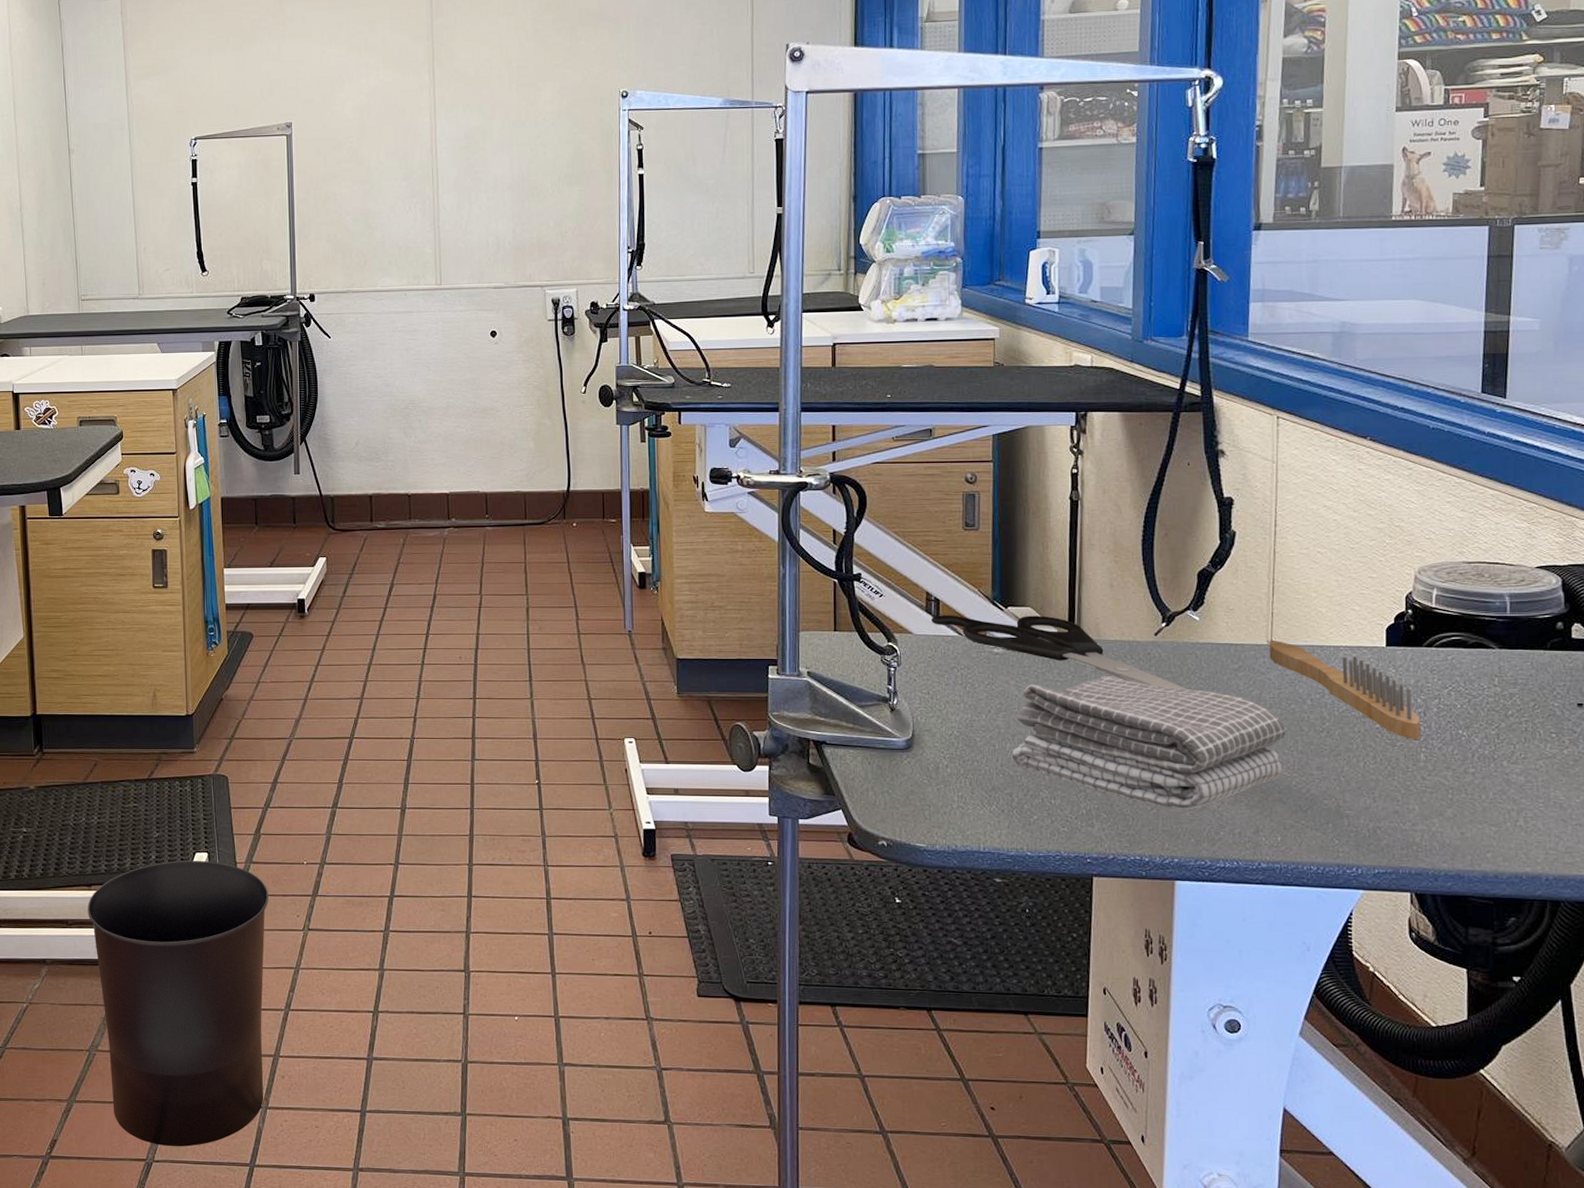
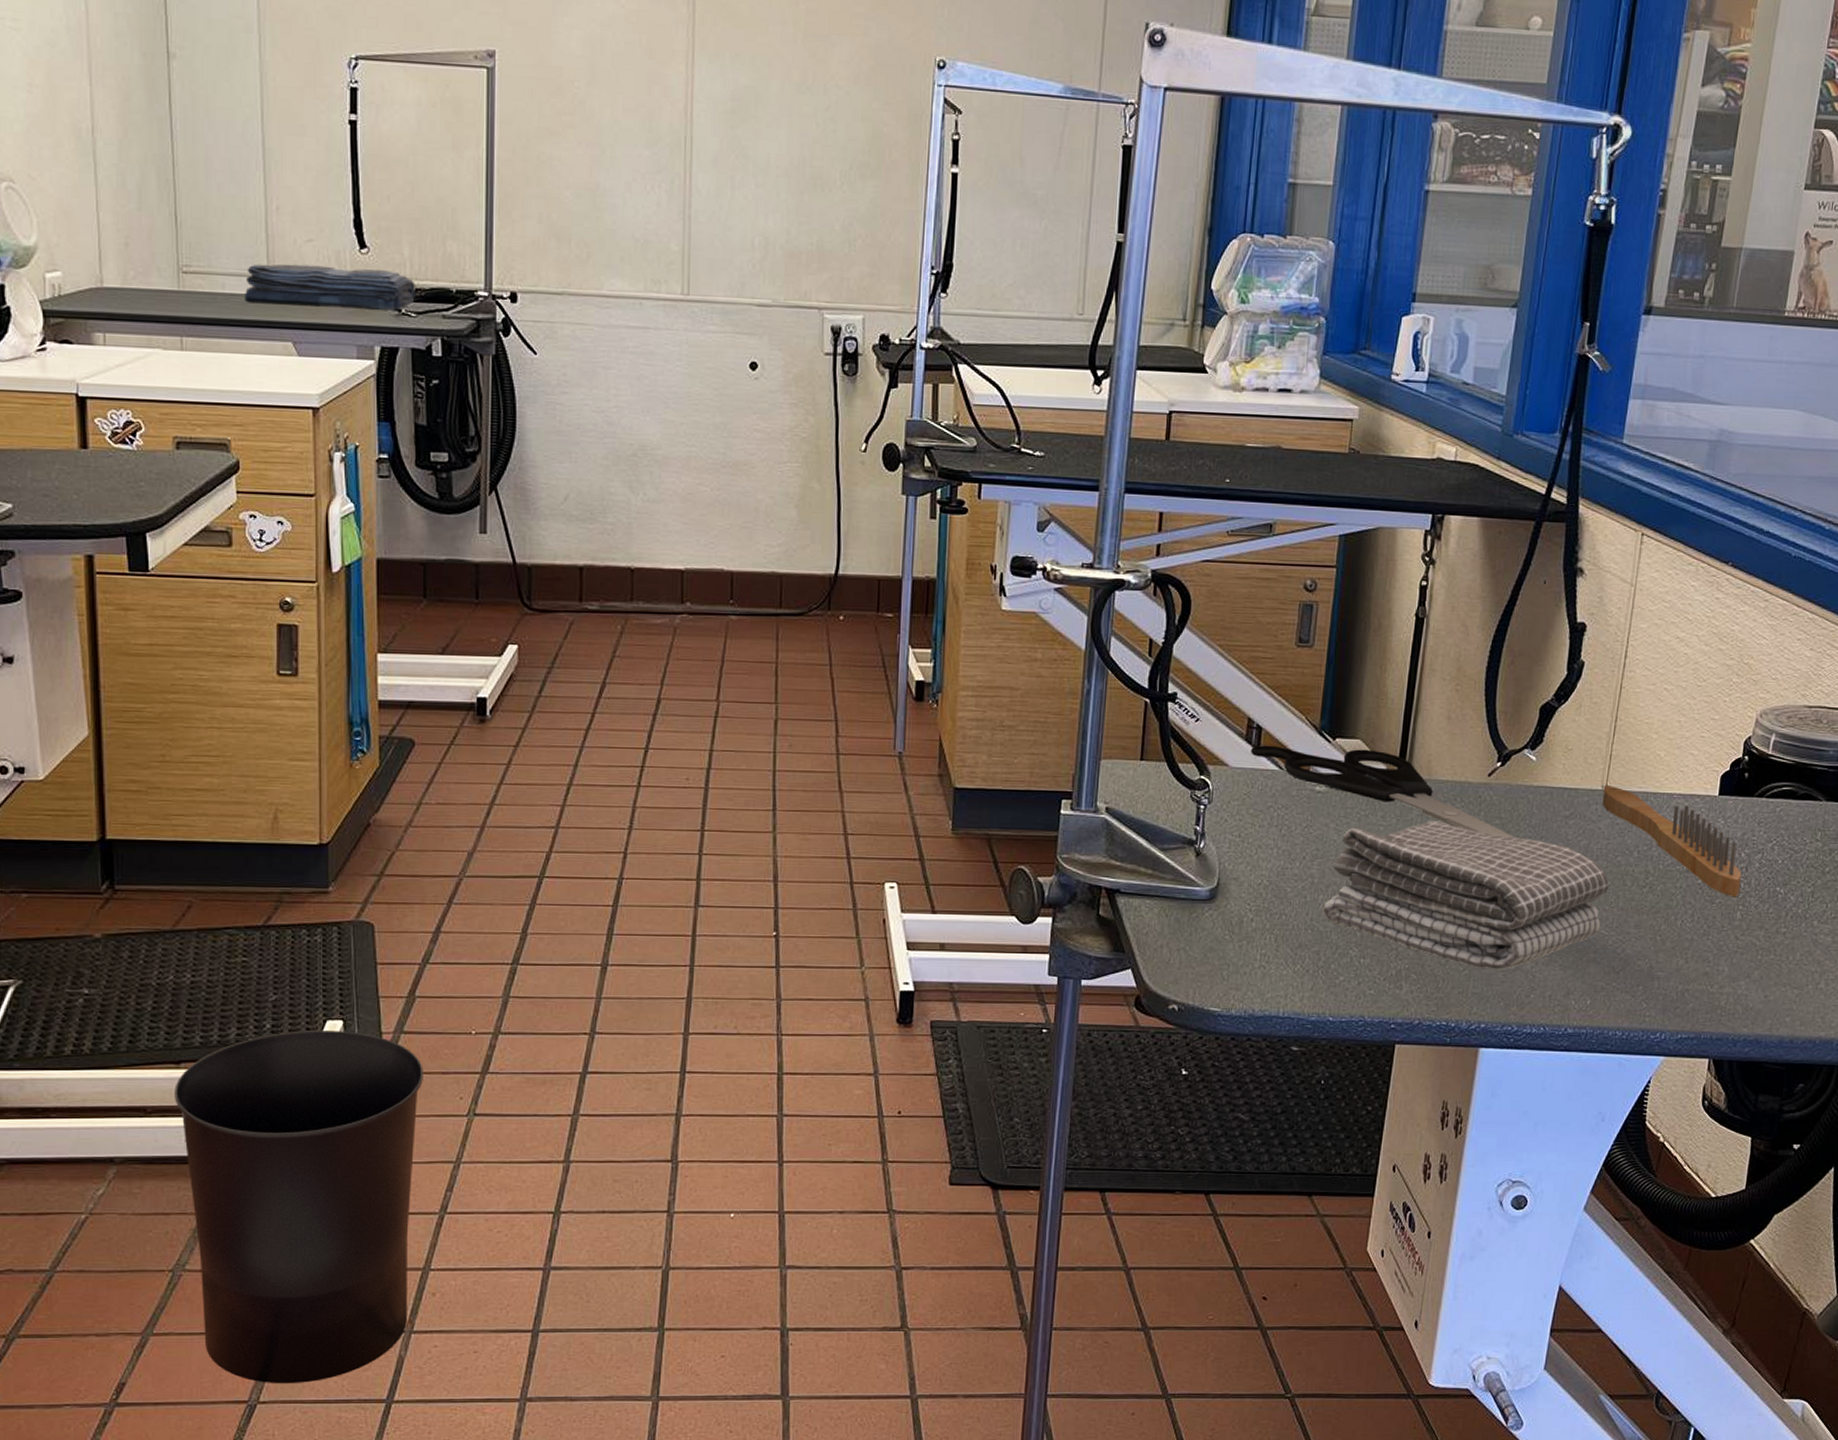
towel: none [123,286,242,318] -> present [244,264,415,311]

